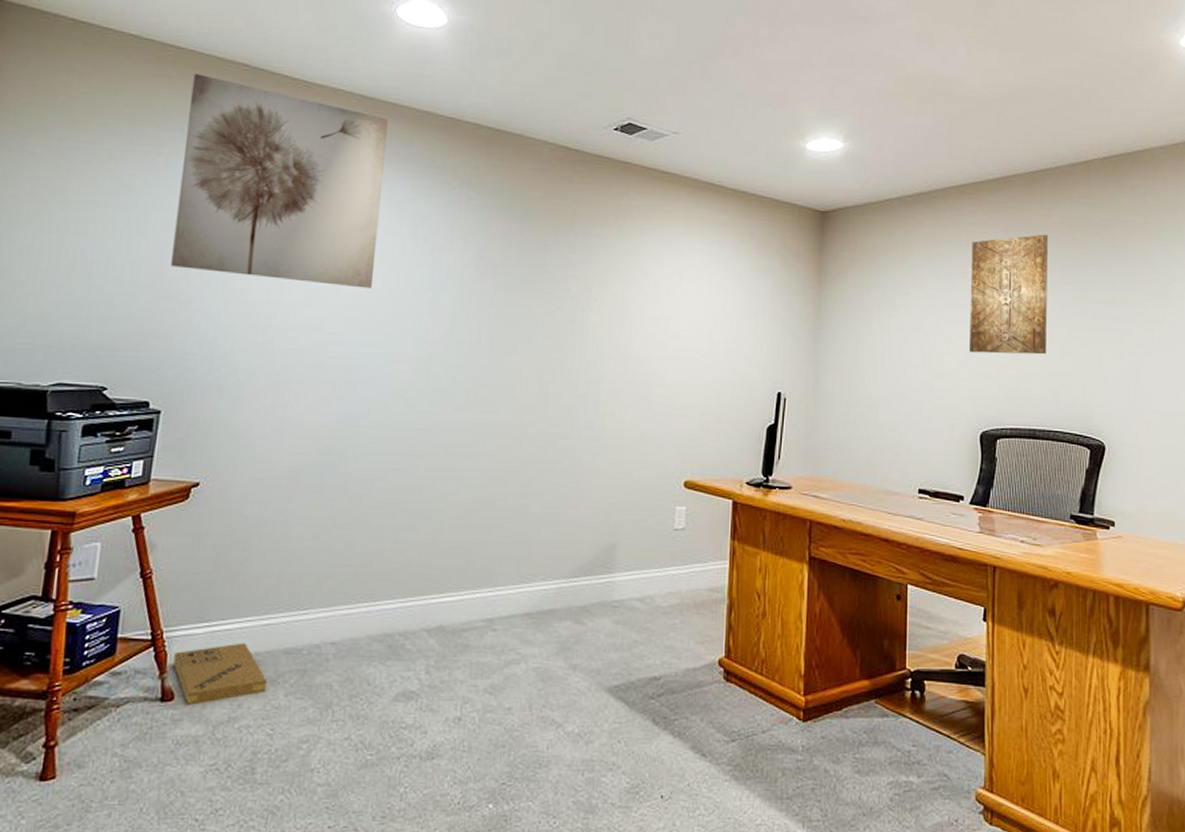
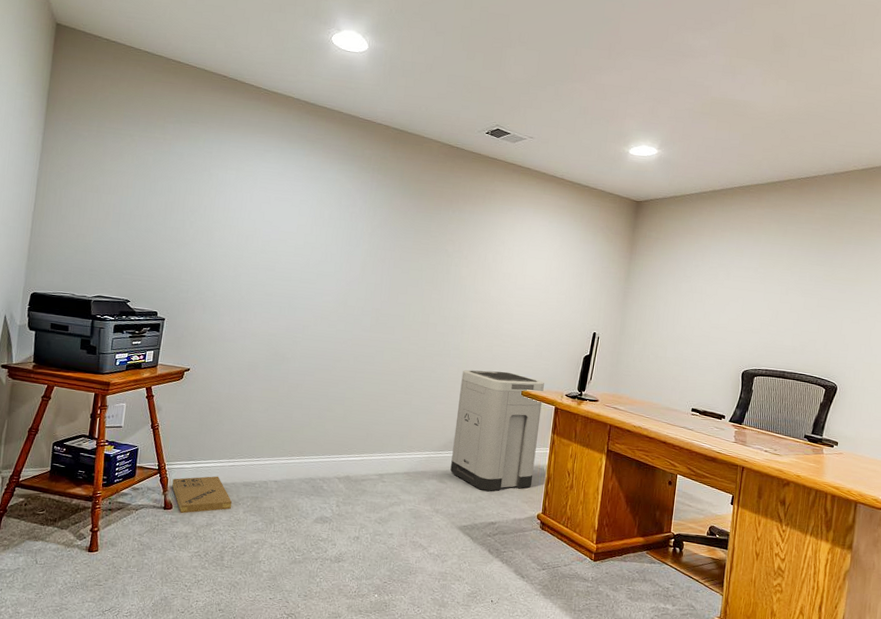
wall art: present [171,73,389,289] -> none [172,81,324,242]
trash can: none [591,455,716,632] -> present [450,369,544,492]
wall art: present [970,234,1049,355] -> none [740,226,811,317]

